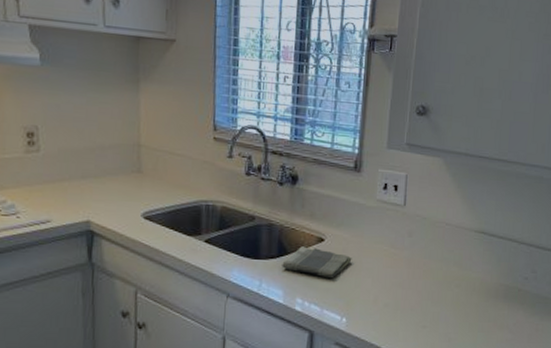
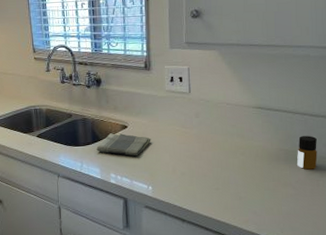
bottle: none [517,271,541,311] -> present [297,136,317,170]

